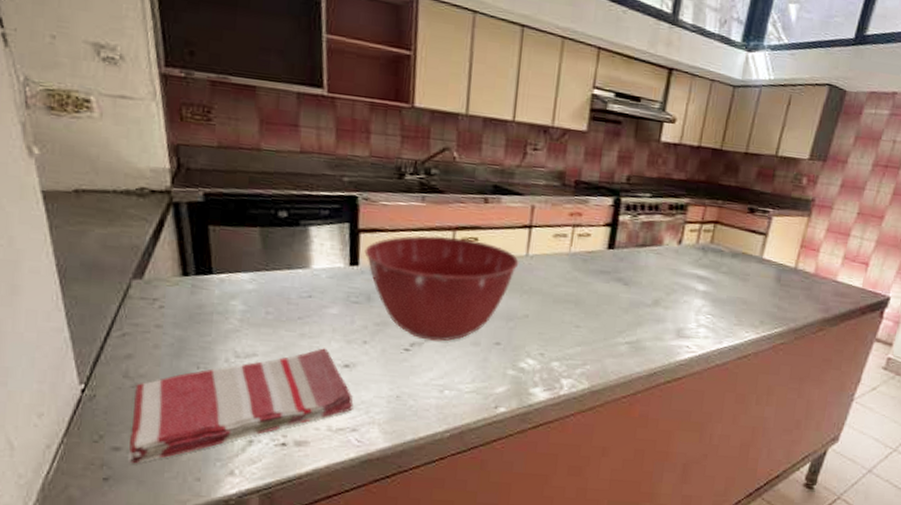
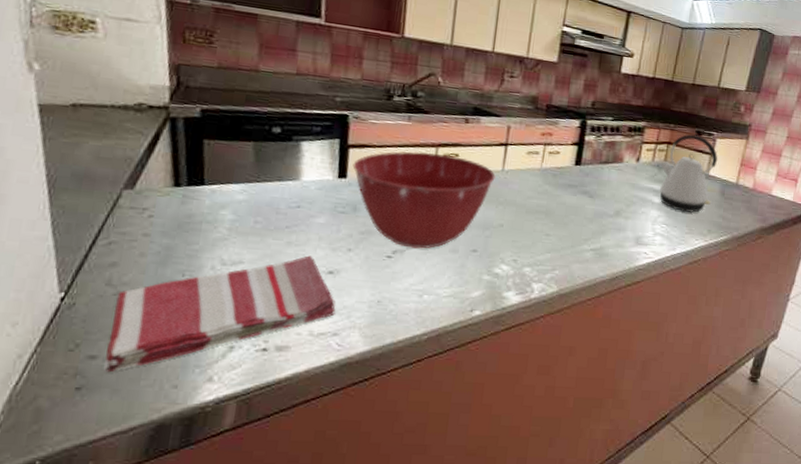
kettle: none [704,211,774,303] -> present [659,134,718,214]

